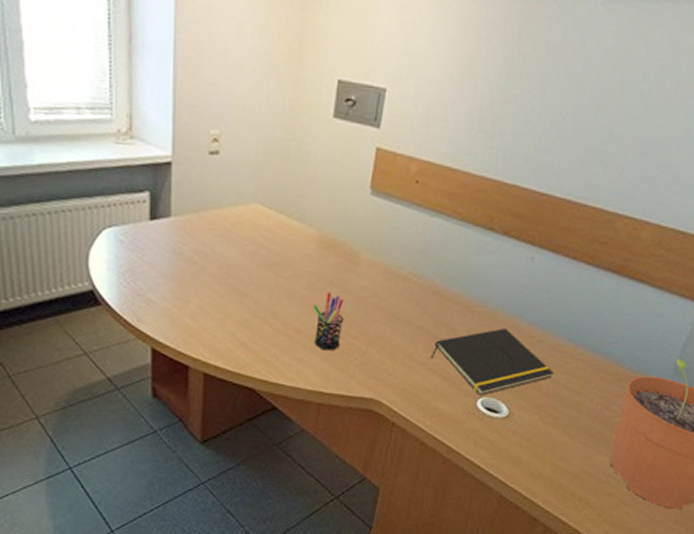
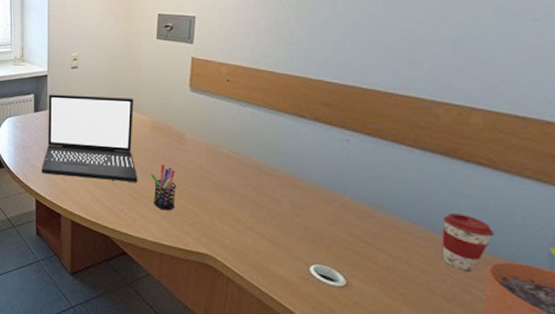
laptop: none [160,192,297,317] -> present [41,94,138,183]
notepad: present [431,328,554,396] -> none [258,202,391,263]
coffee cup: none [595,332,640,388] -> present [441,213,495,271]

